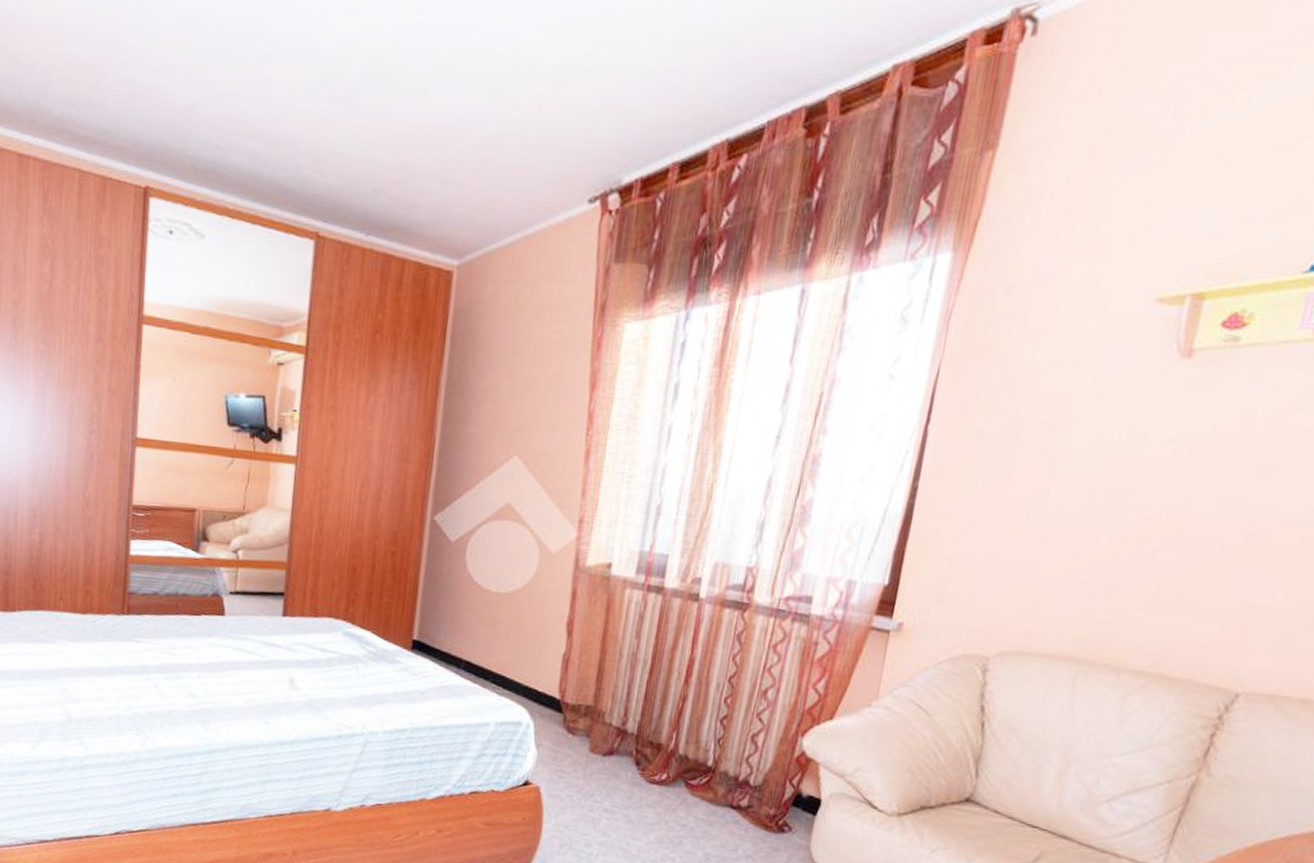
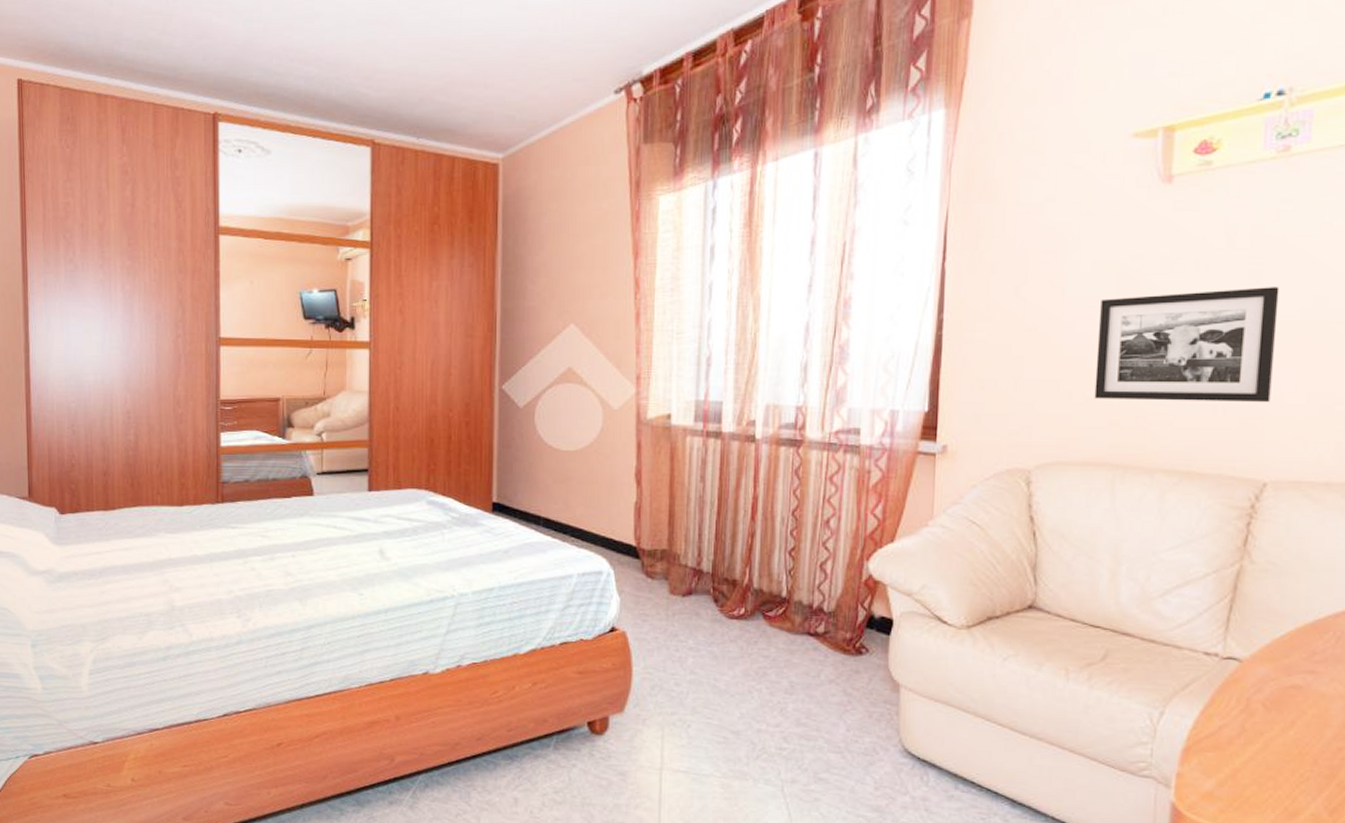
picture frame: none [1069,480,1291,608] -> present [1094,287,1280,402]

